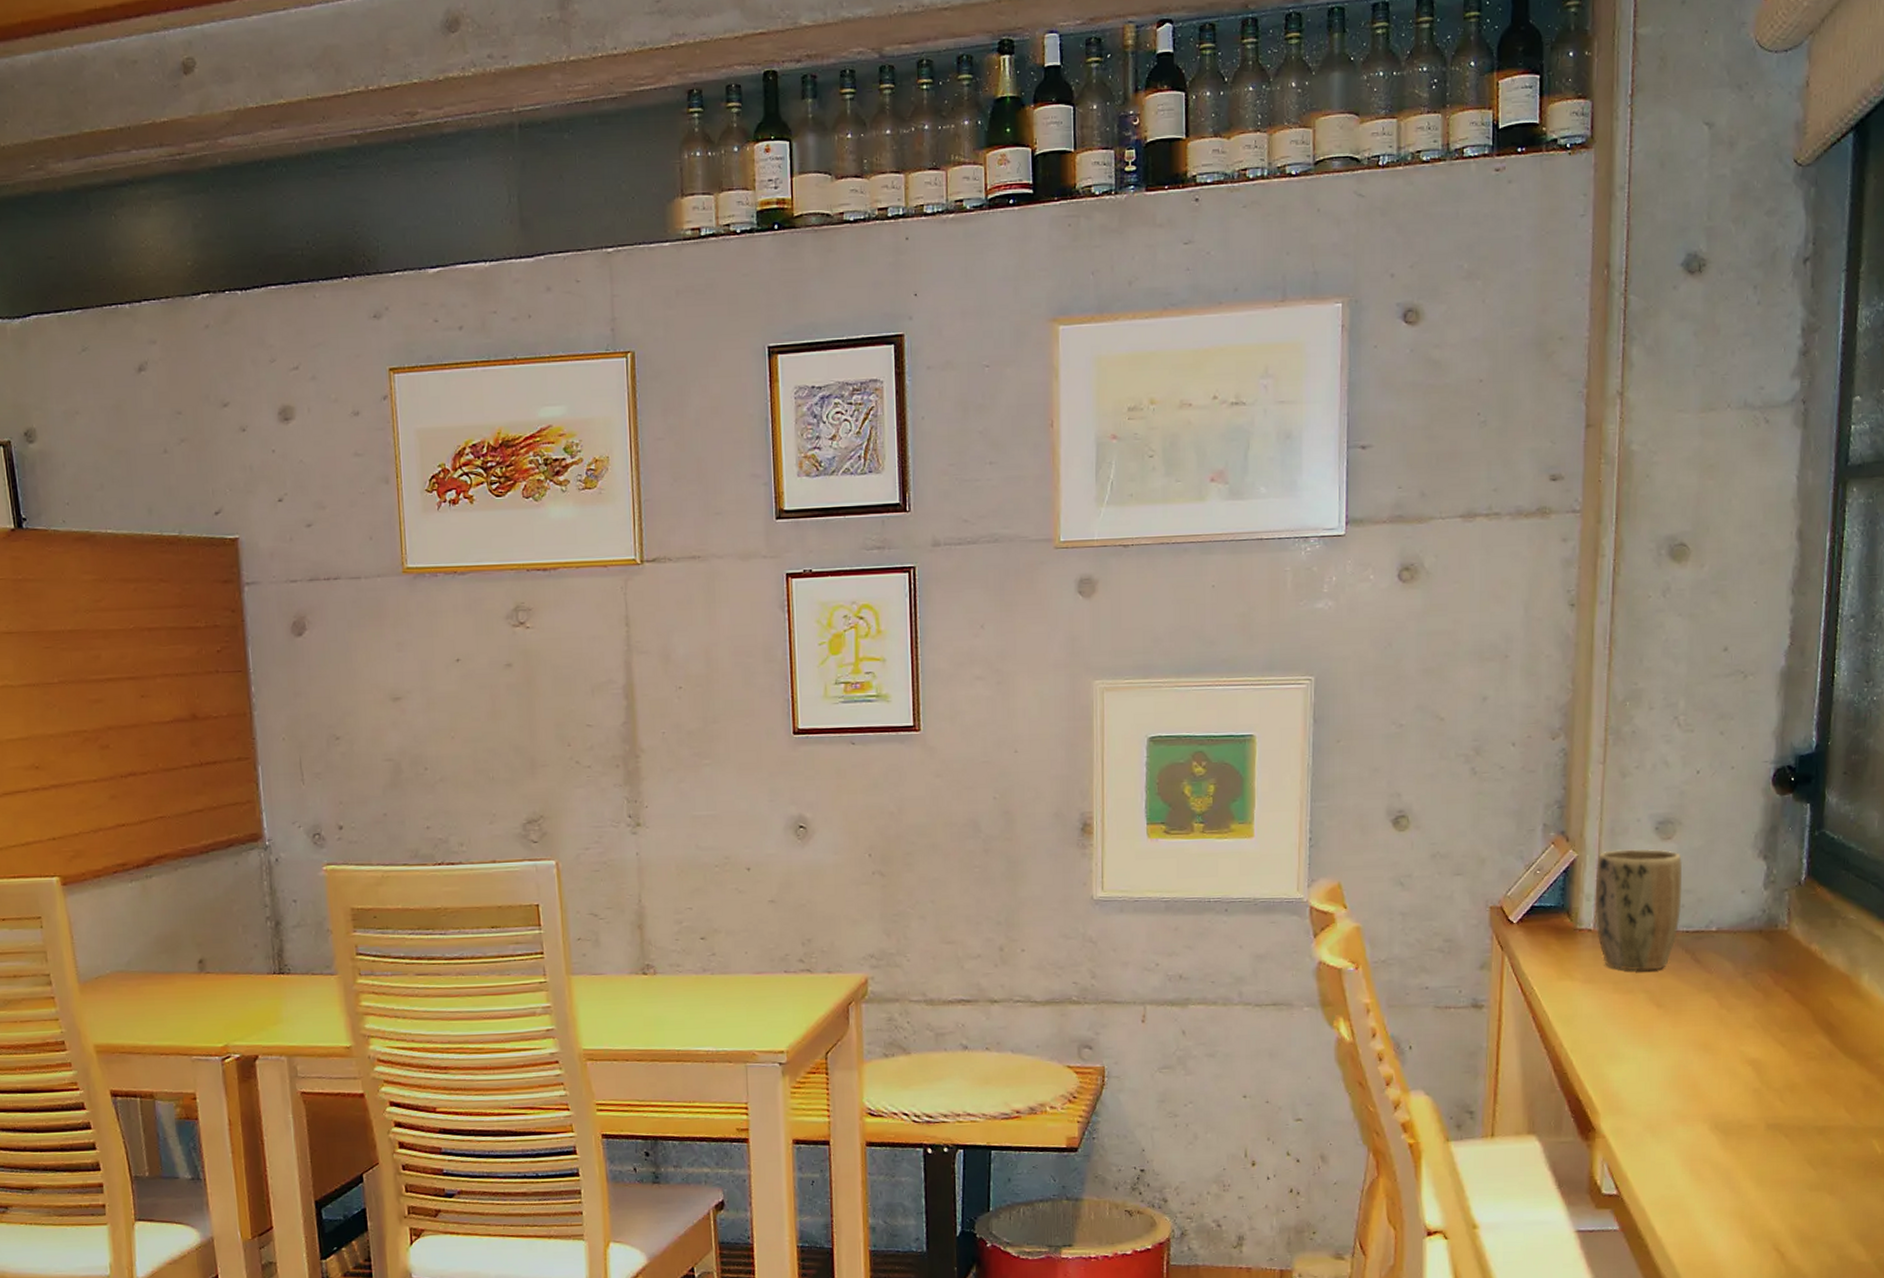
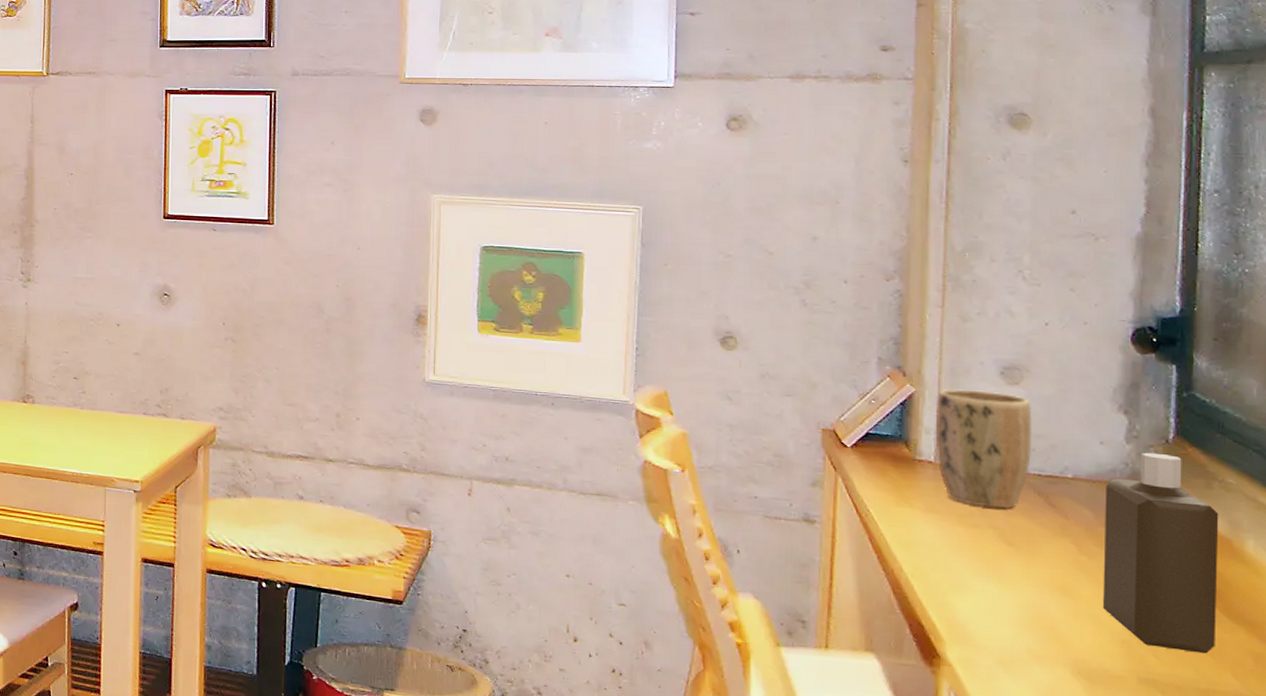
bottle: none [1738,896,1841,1092] -> present [1102,452,1219,654]

